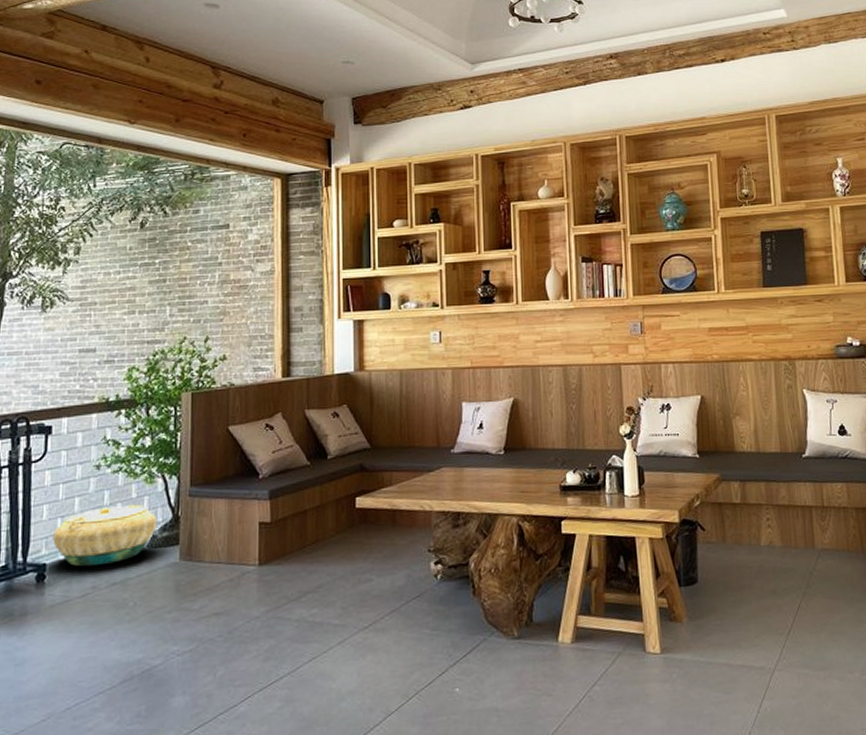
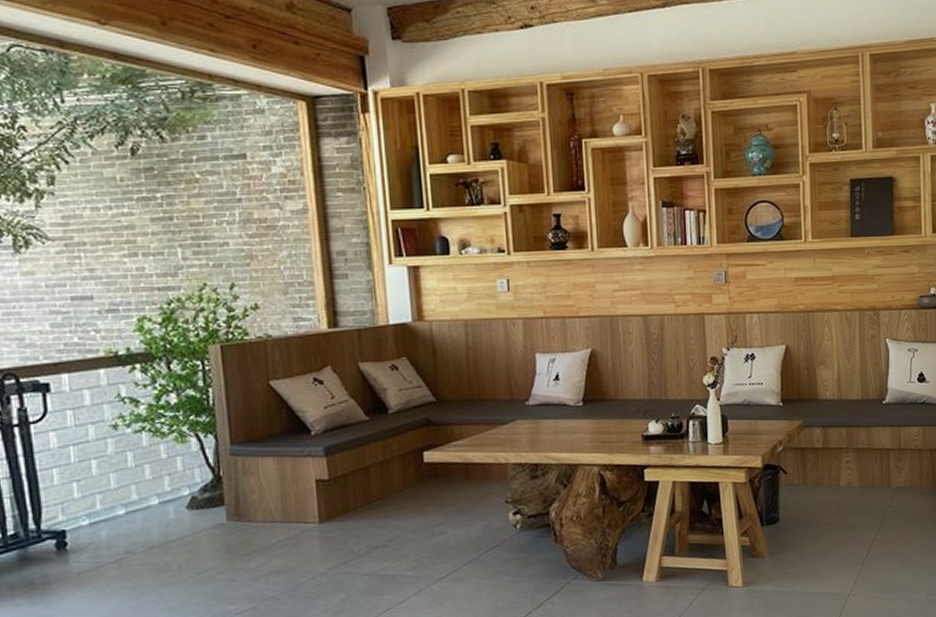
basket: present [53,504,158,567] -> none [69,465,196,532]

